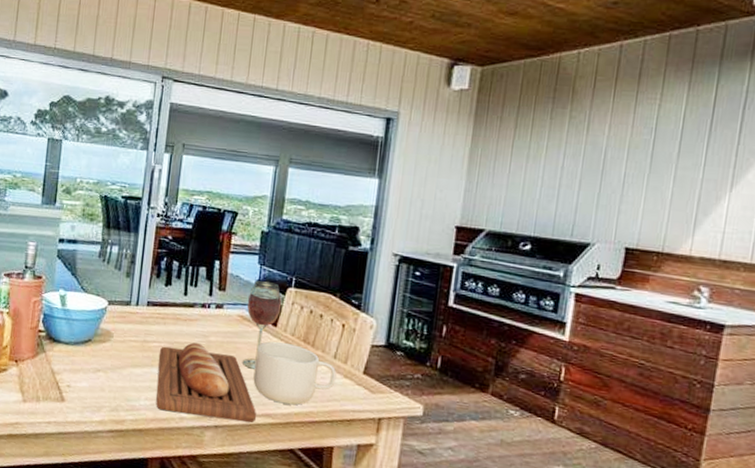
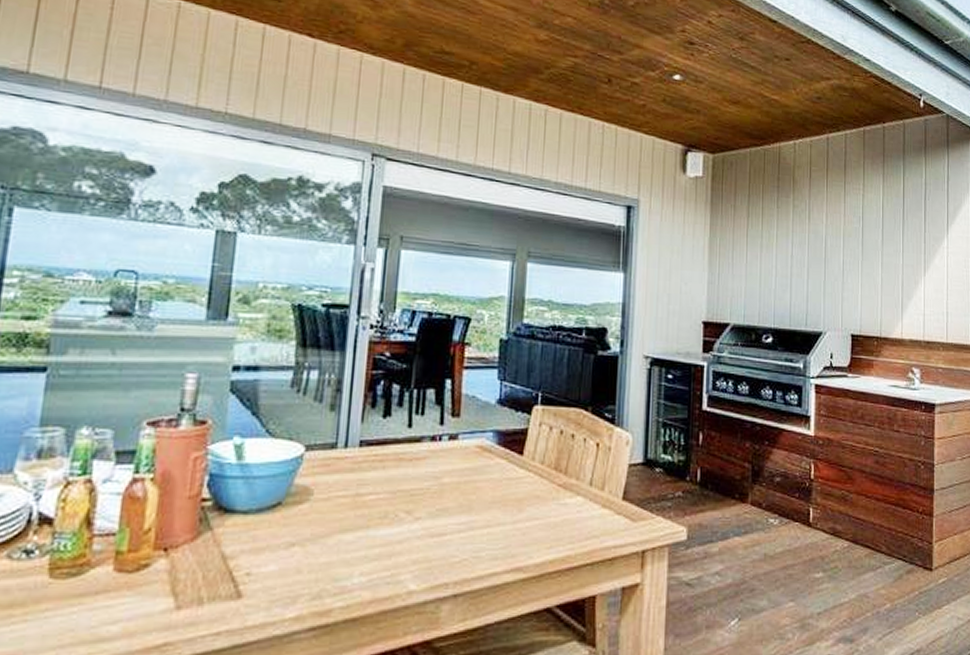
bread loaf: present [156,342,256,423] -> none [374,488,504,587]
wineglass: present [243,280,282,369] -> none [485,400,528,513]
cup: present [253,341,337,406] -> none [498,474,594,551]

